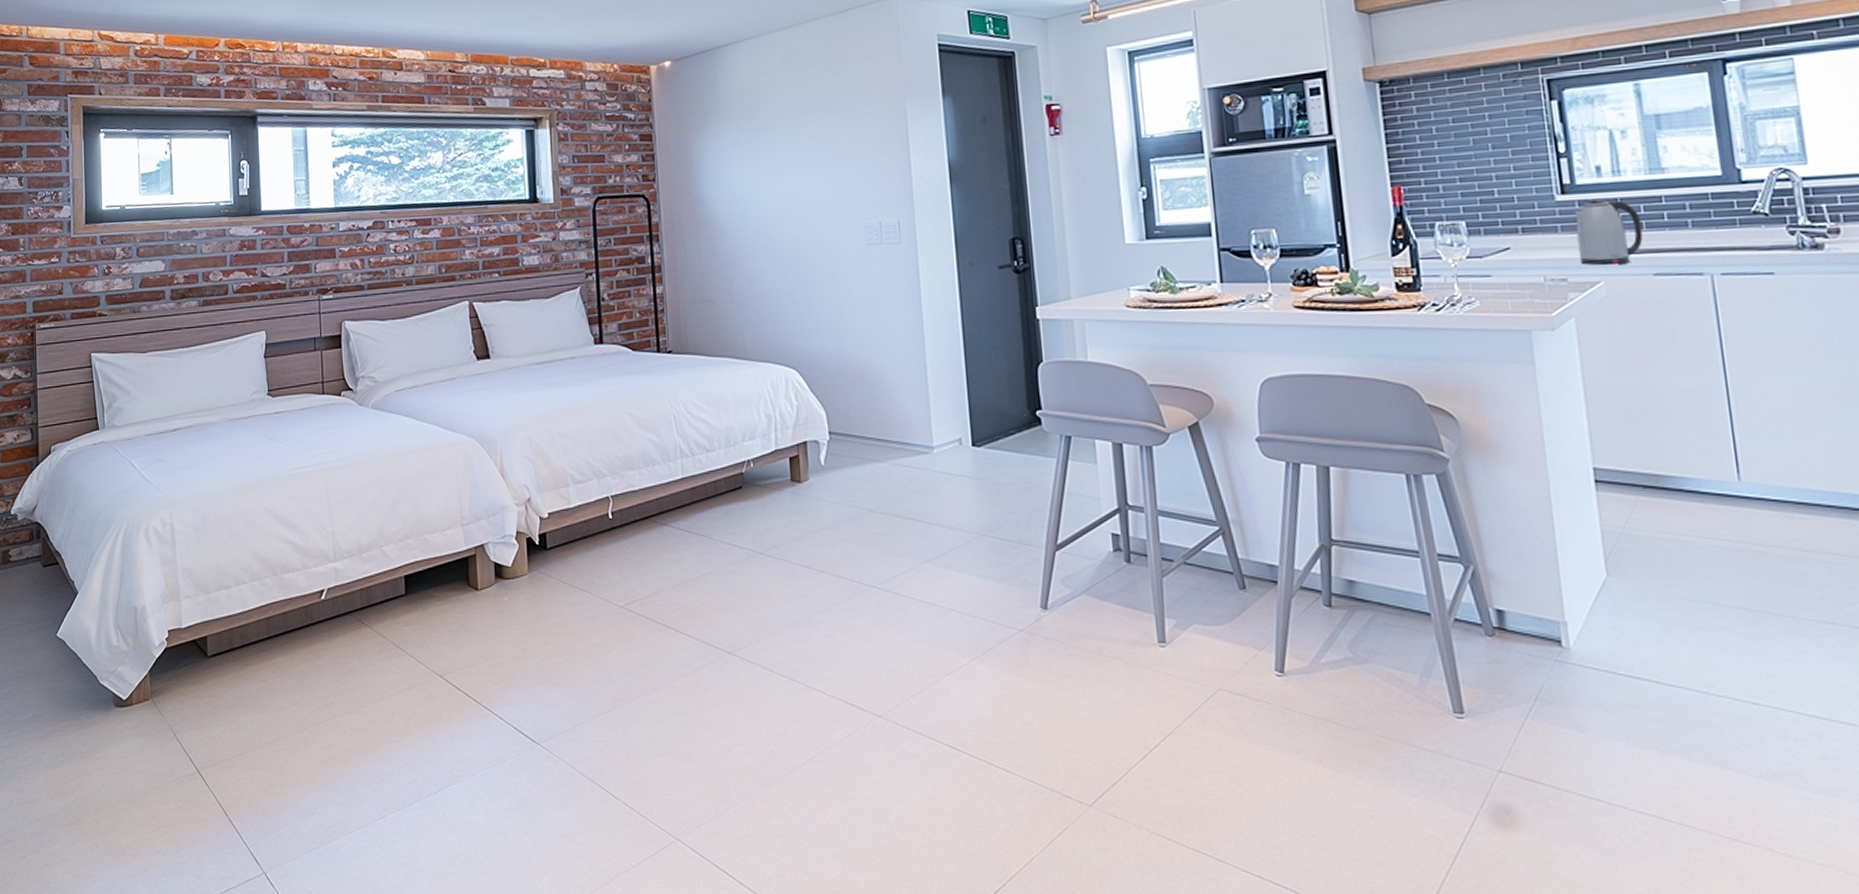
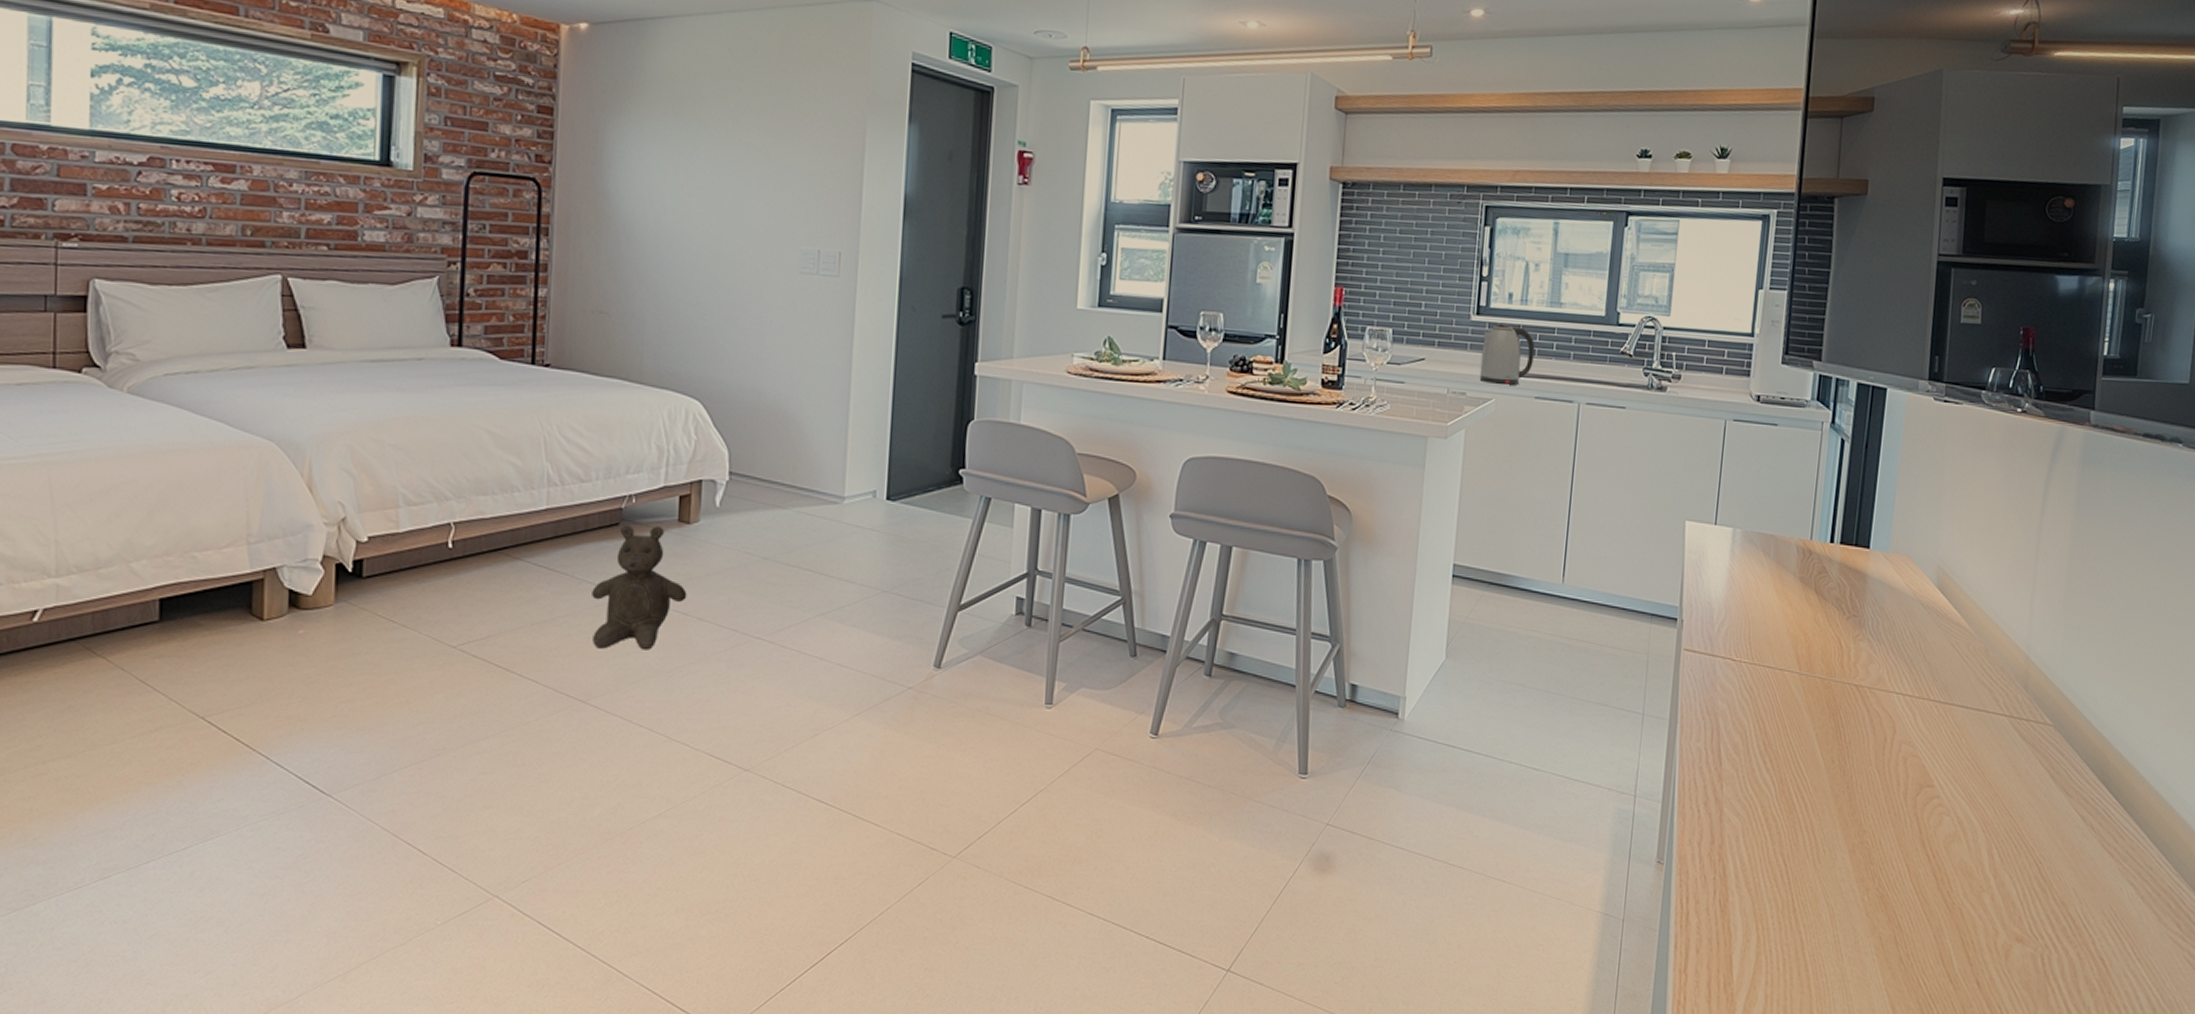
teddy bear: none [727,487,807,603] -> present [592,525,687,650]

